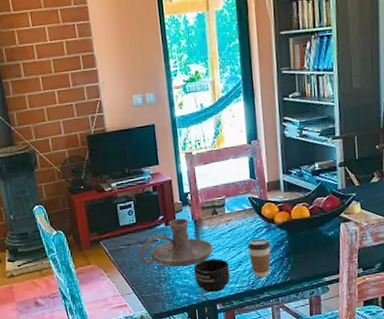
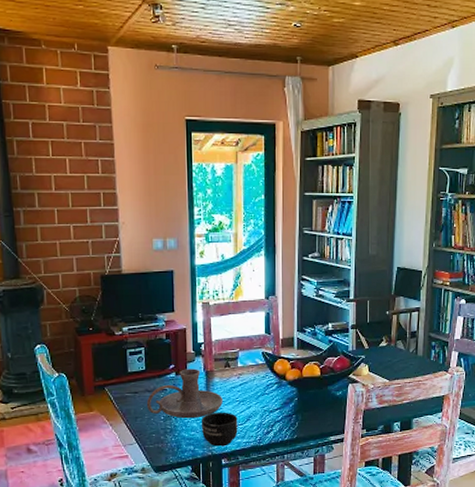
coffee cup: present [247,238,271,278] -> none [257,394,280,434]

